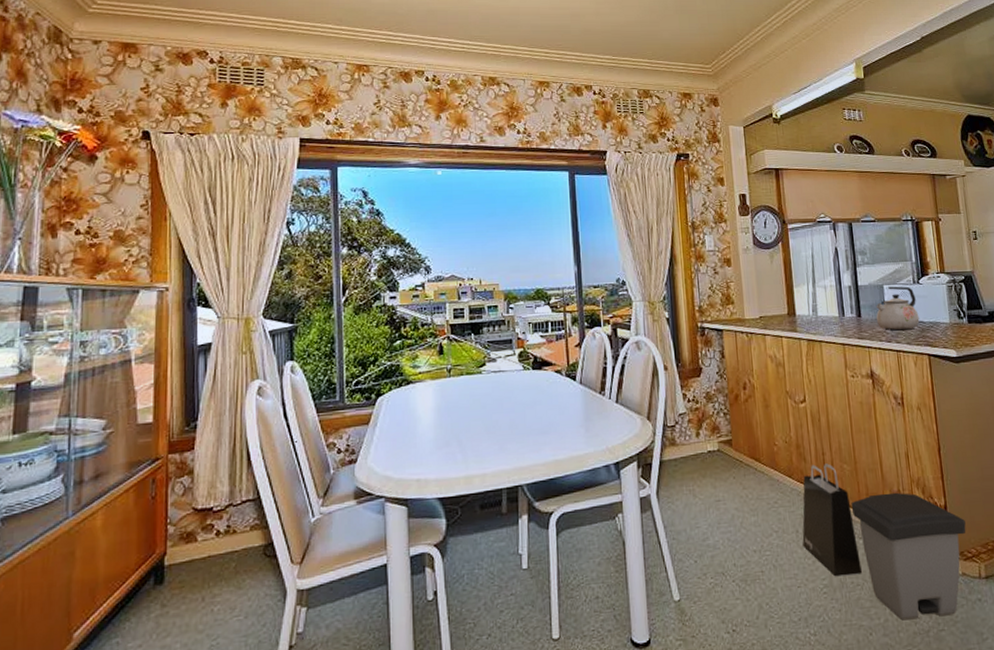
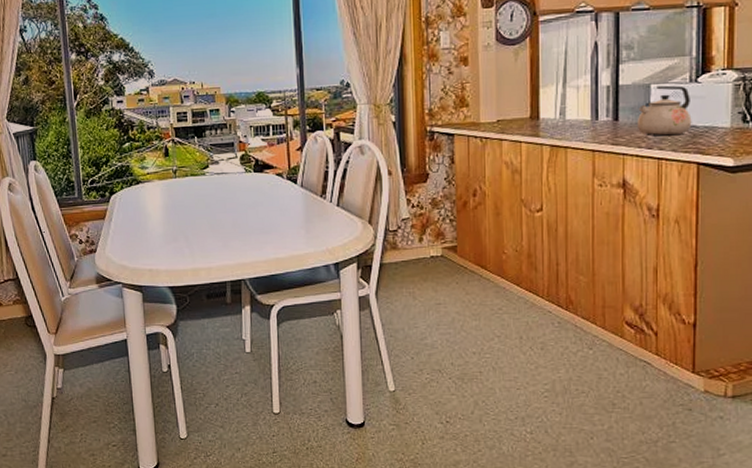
shopping bag: present [802,463,862,577] -> none [526,274,588,383]
trash can: present [851,492,966,621] -> none [583,306,716,429]

